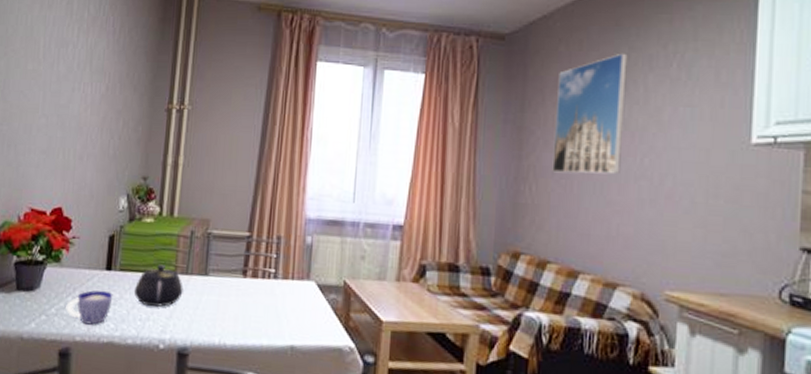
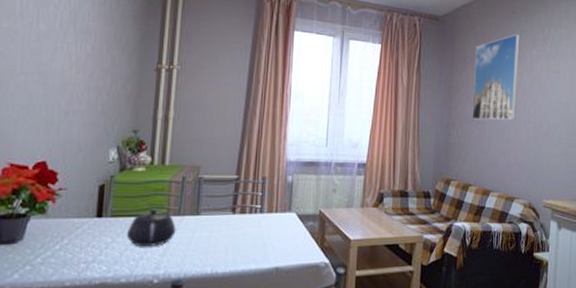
cup: present [66,290,113,325] -> none [53,236,105,269]

